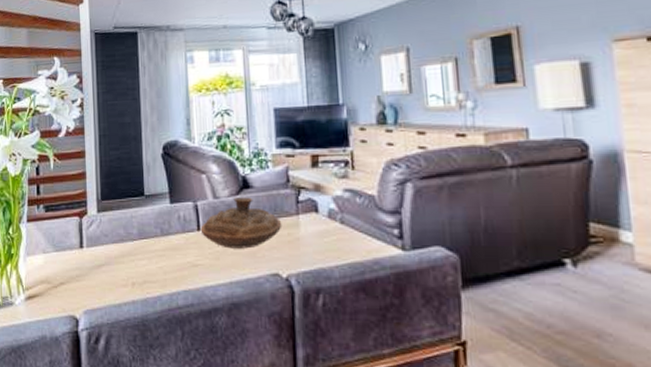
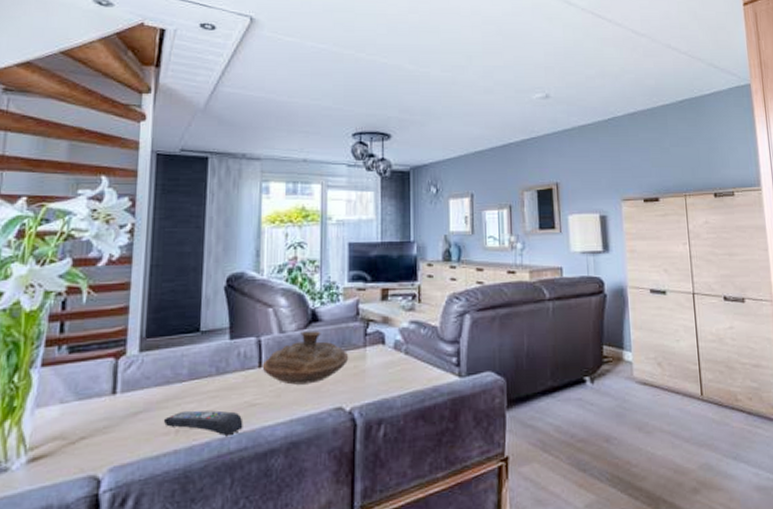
remote control: none [121,266,188,293] -> present [163,410,243,437]

